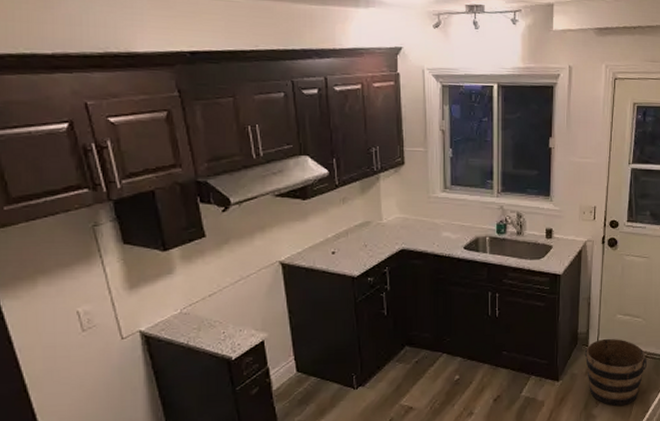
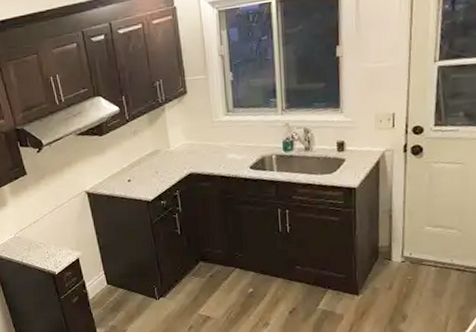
bucket: present [584,338,648,406] -> none [387,251,465,321]

